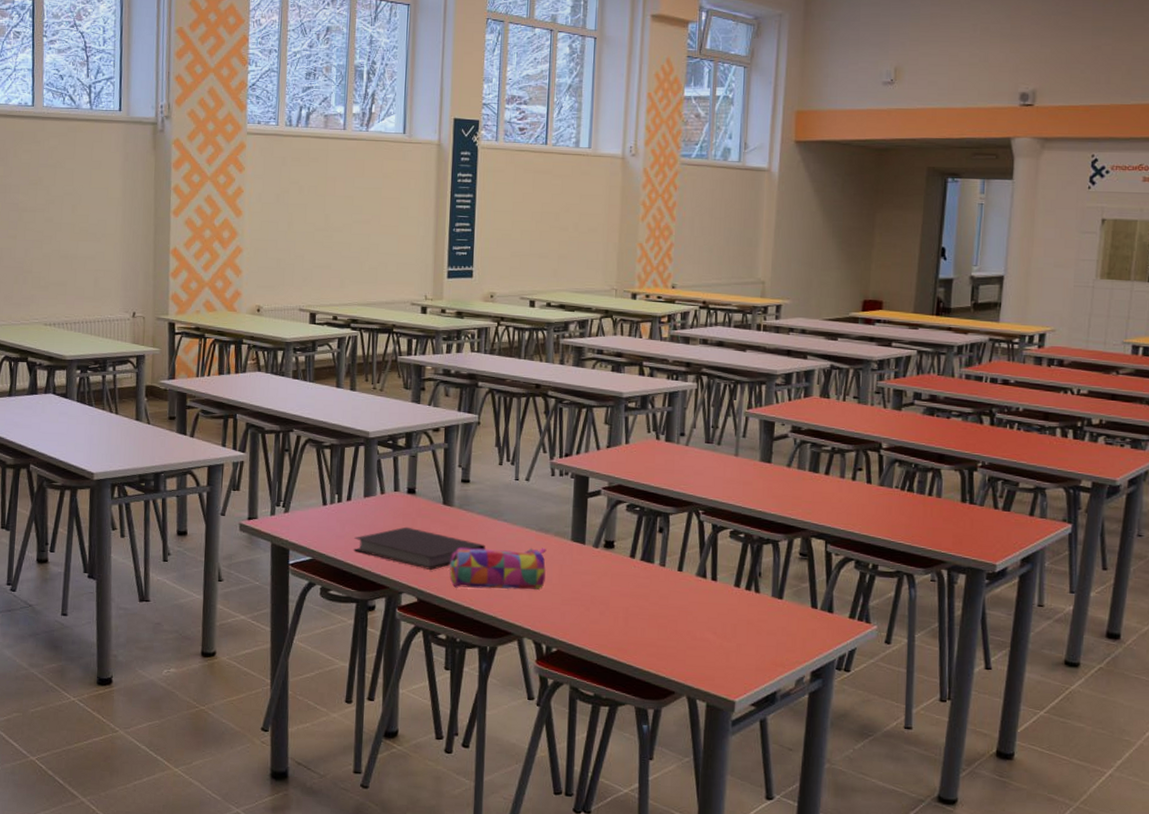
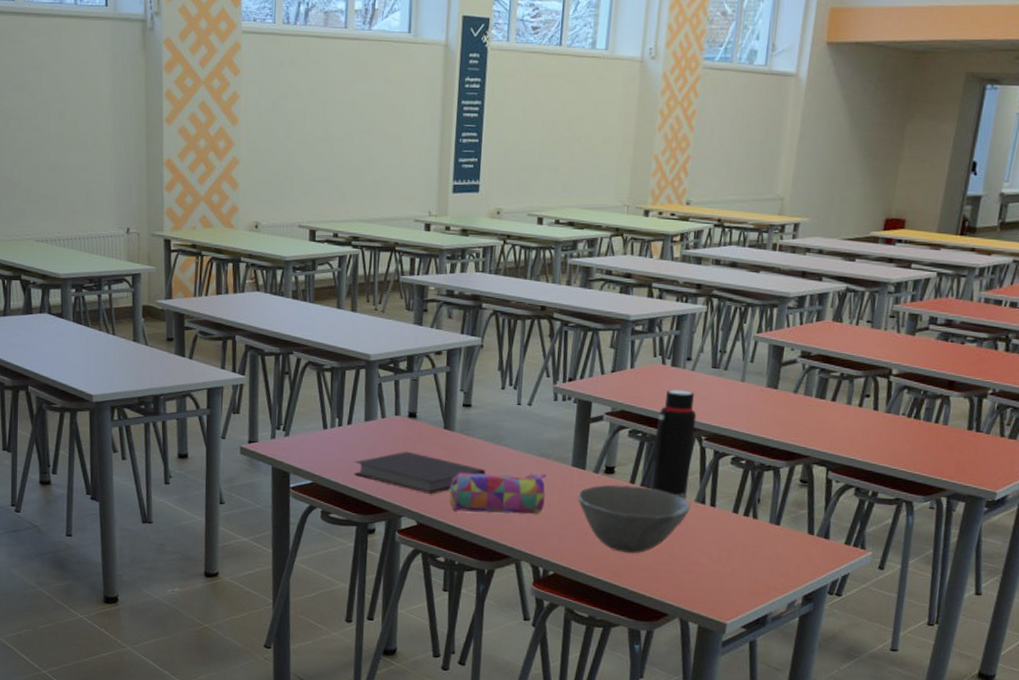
bowl: none [578,559,692,630] -> present [577,484,691,554]
water bottle: none [651,464,693,574] -> present [650,389,697,500]

